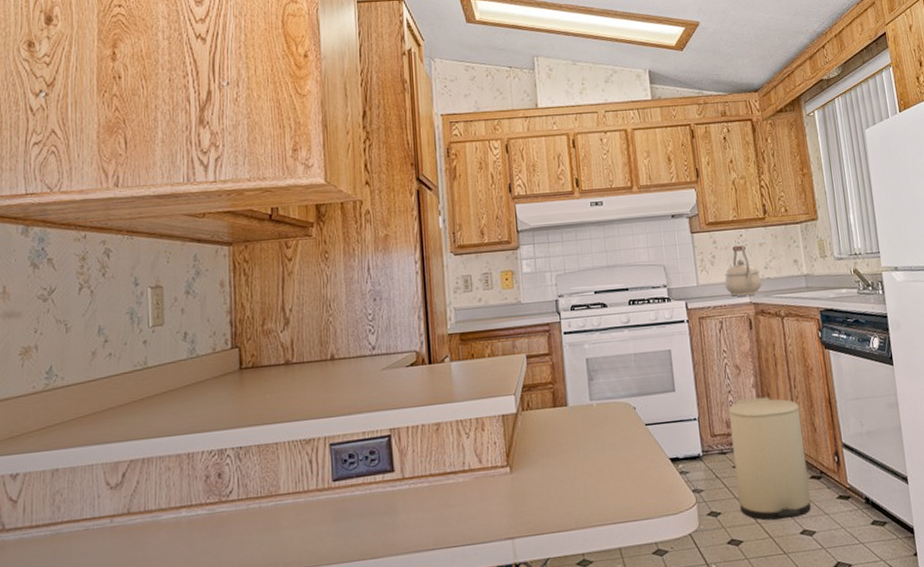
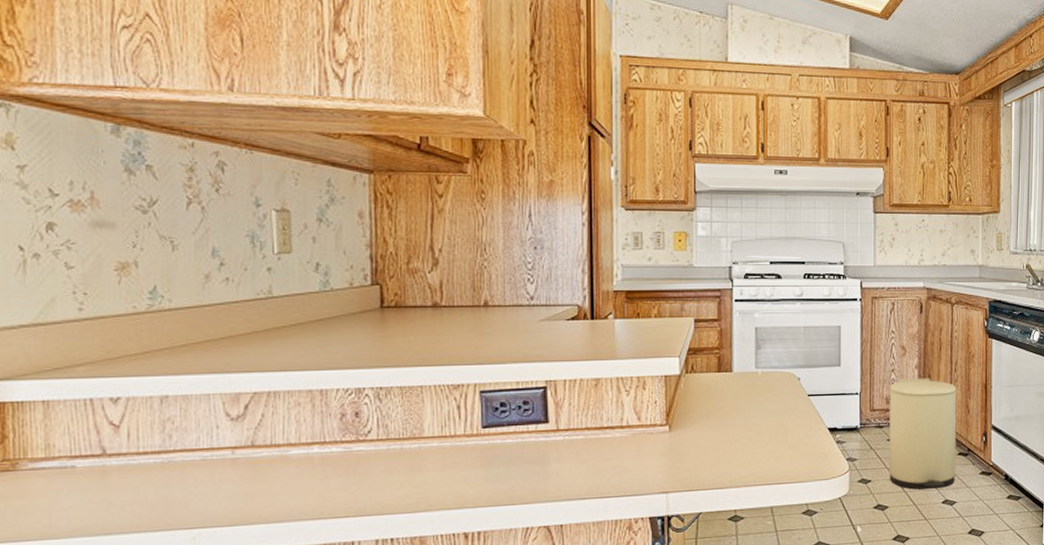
kettle: present [724,245,762,297] -> none [901,230,938,280]

